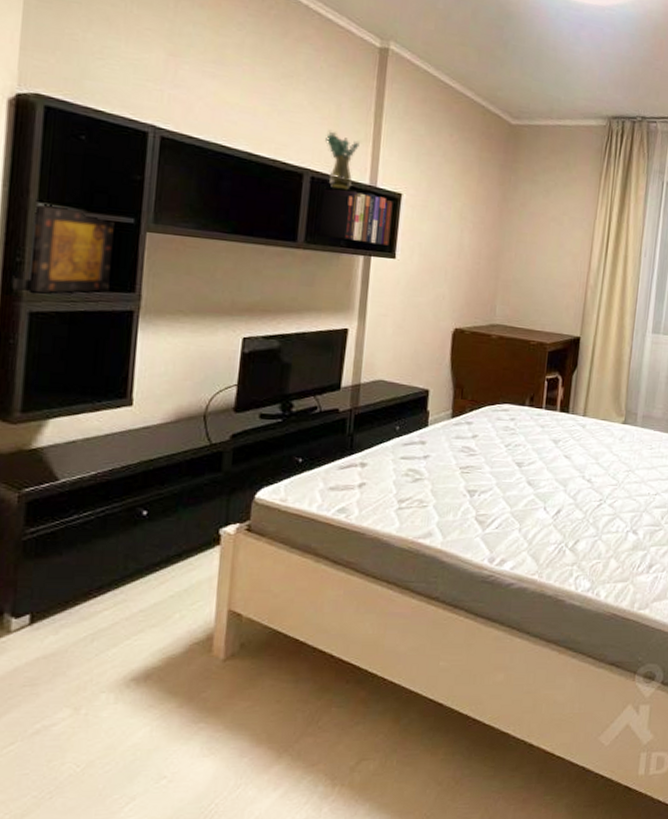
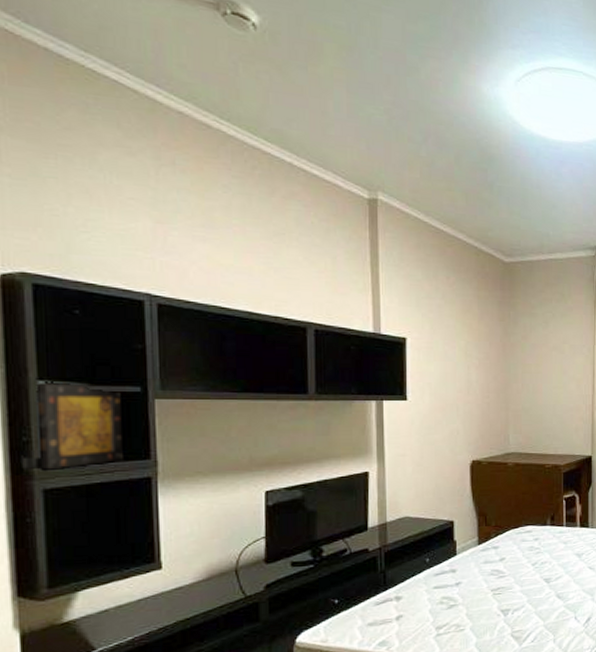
books: present [318,188,393,246] -> none [328,339,399,390]
vase: present [326,131,360,192] -> none [325,284,359,341]

